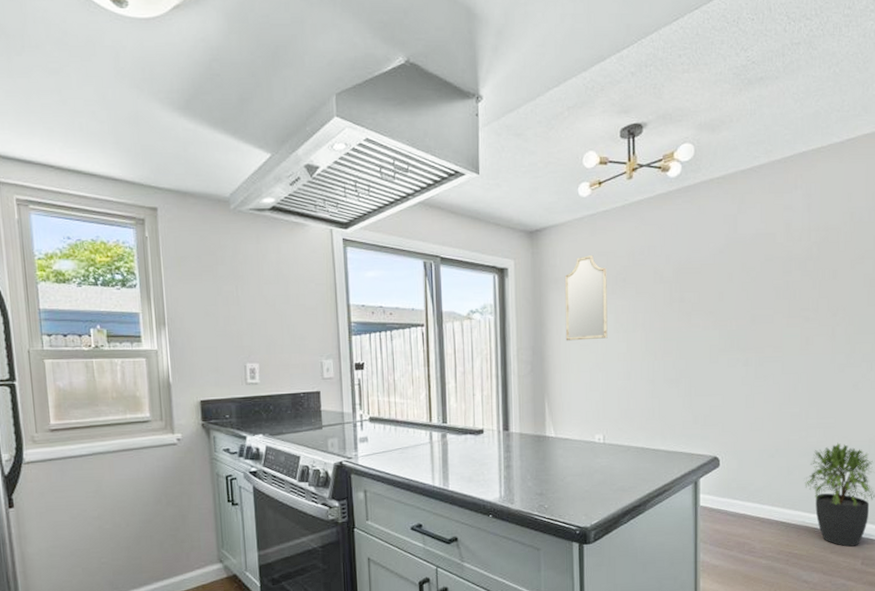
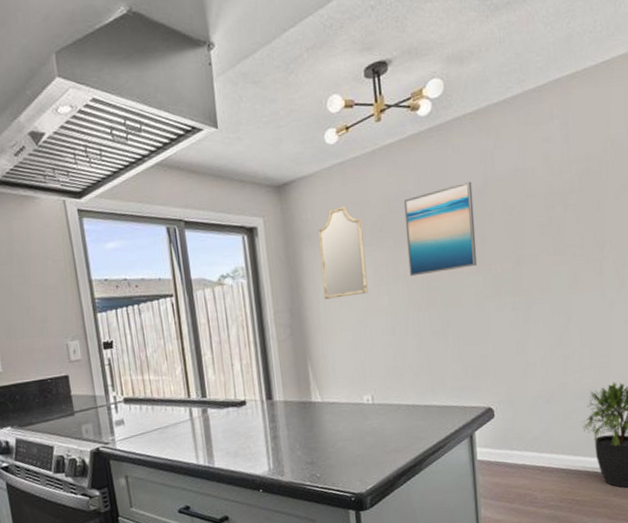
wall art: none [648,241,714,326] -> present [403,181,478,277]

